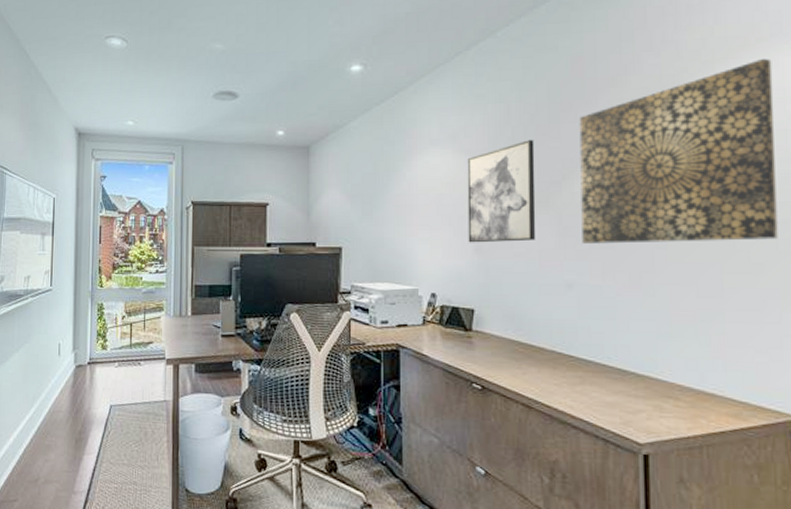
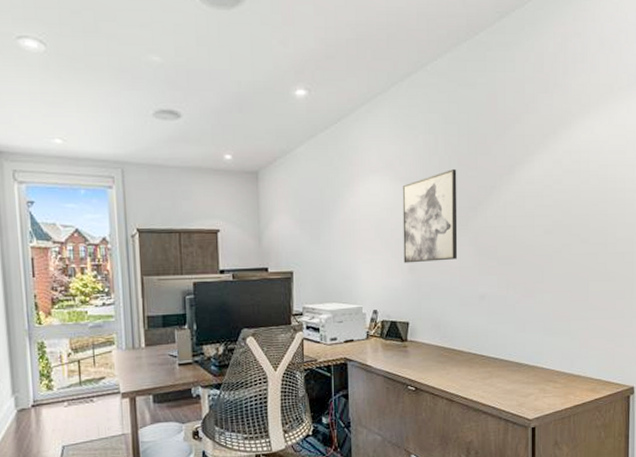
wall art: present [579,58,778,244] -> none [492,104,628,261]

